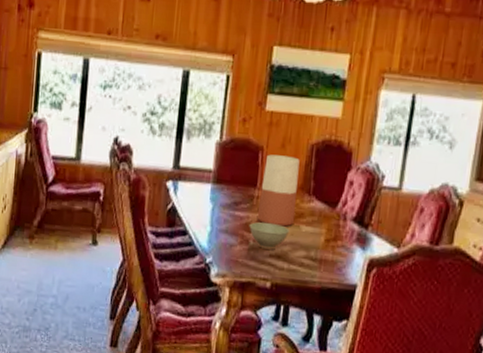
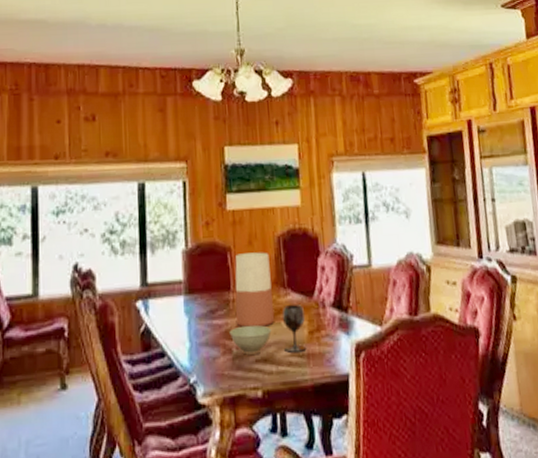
wine glass: none [298,211,325,256] -> present [282,304,307,353]

